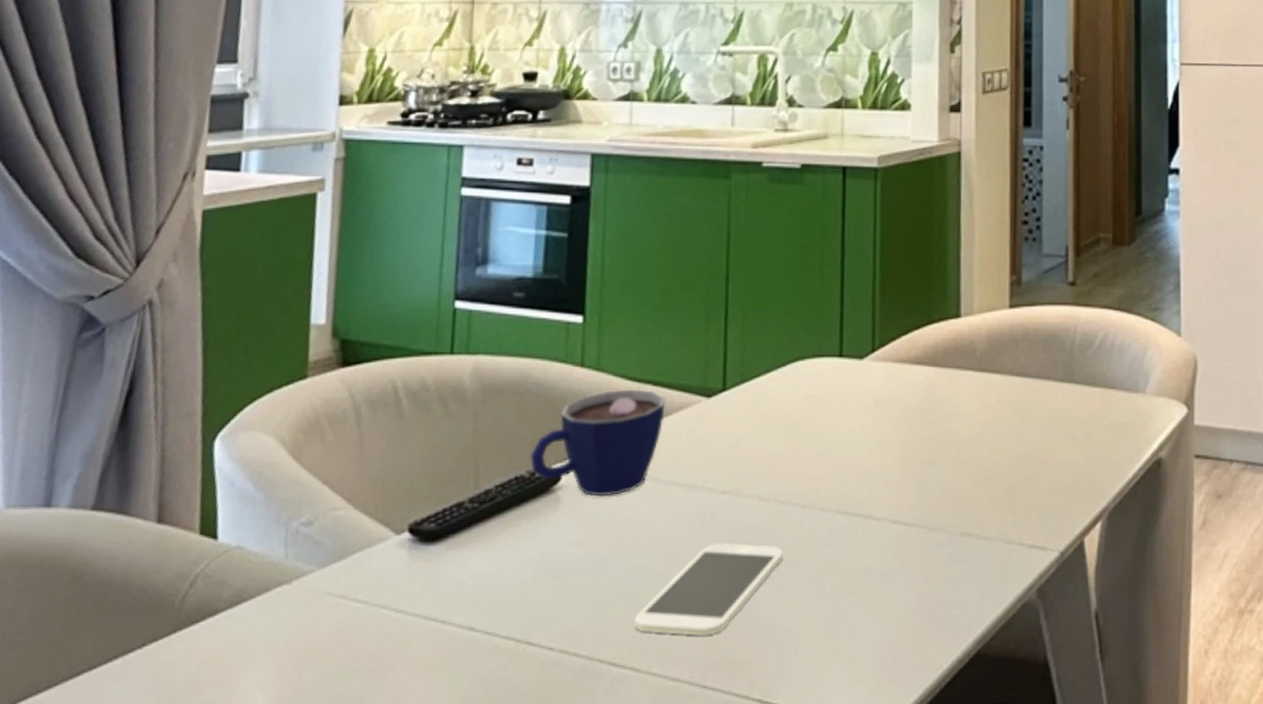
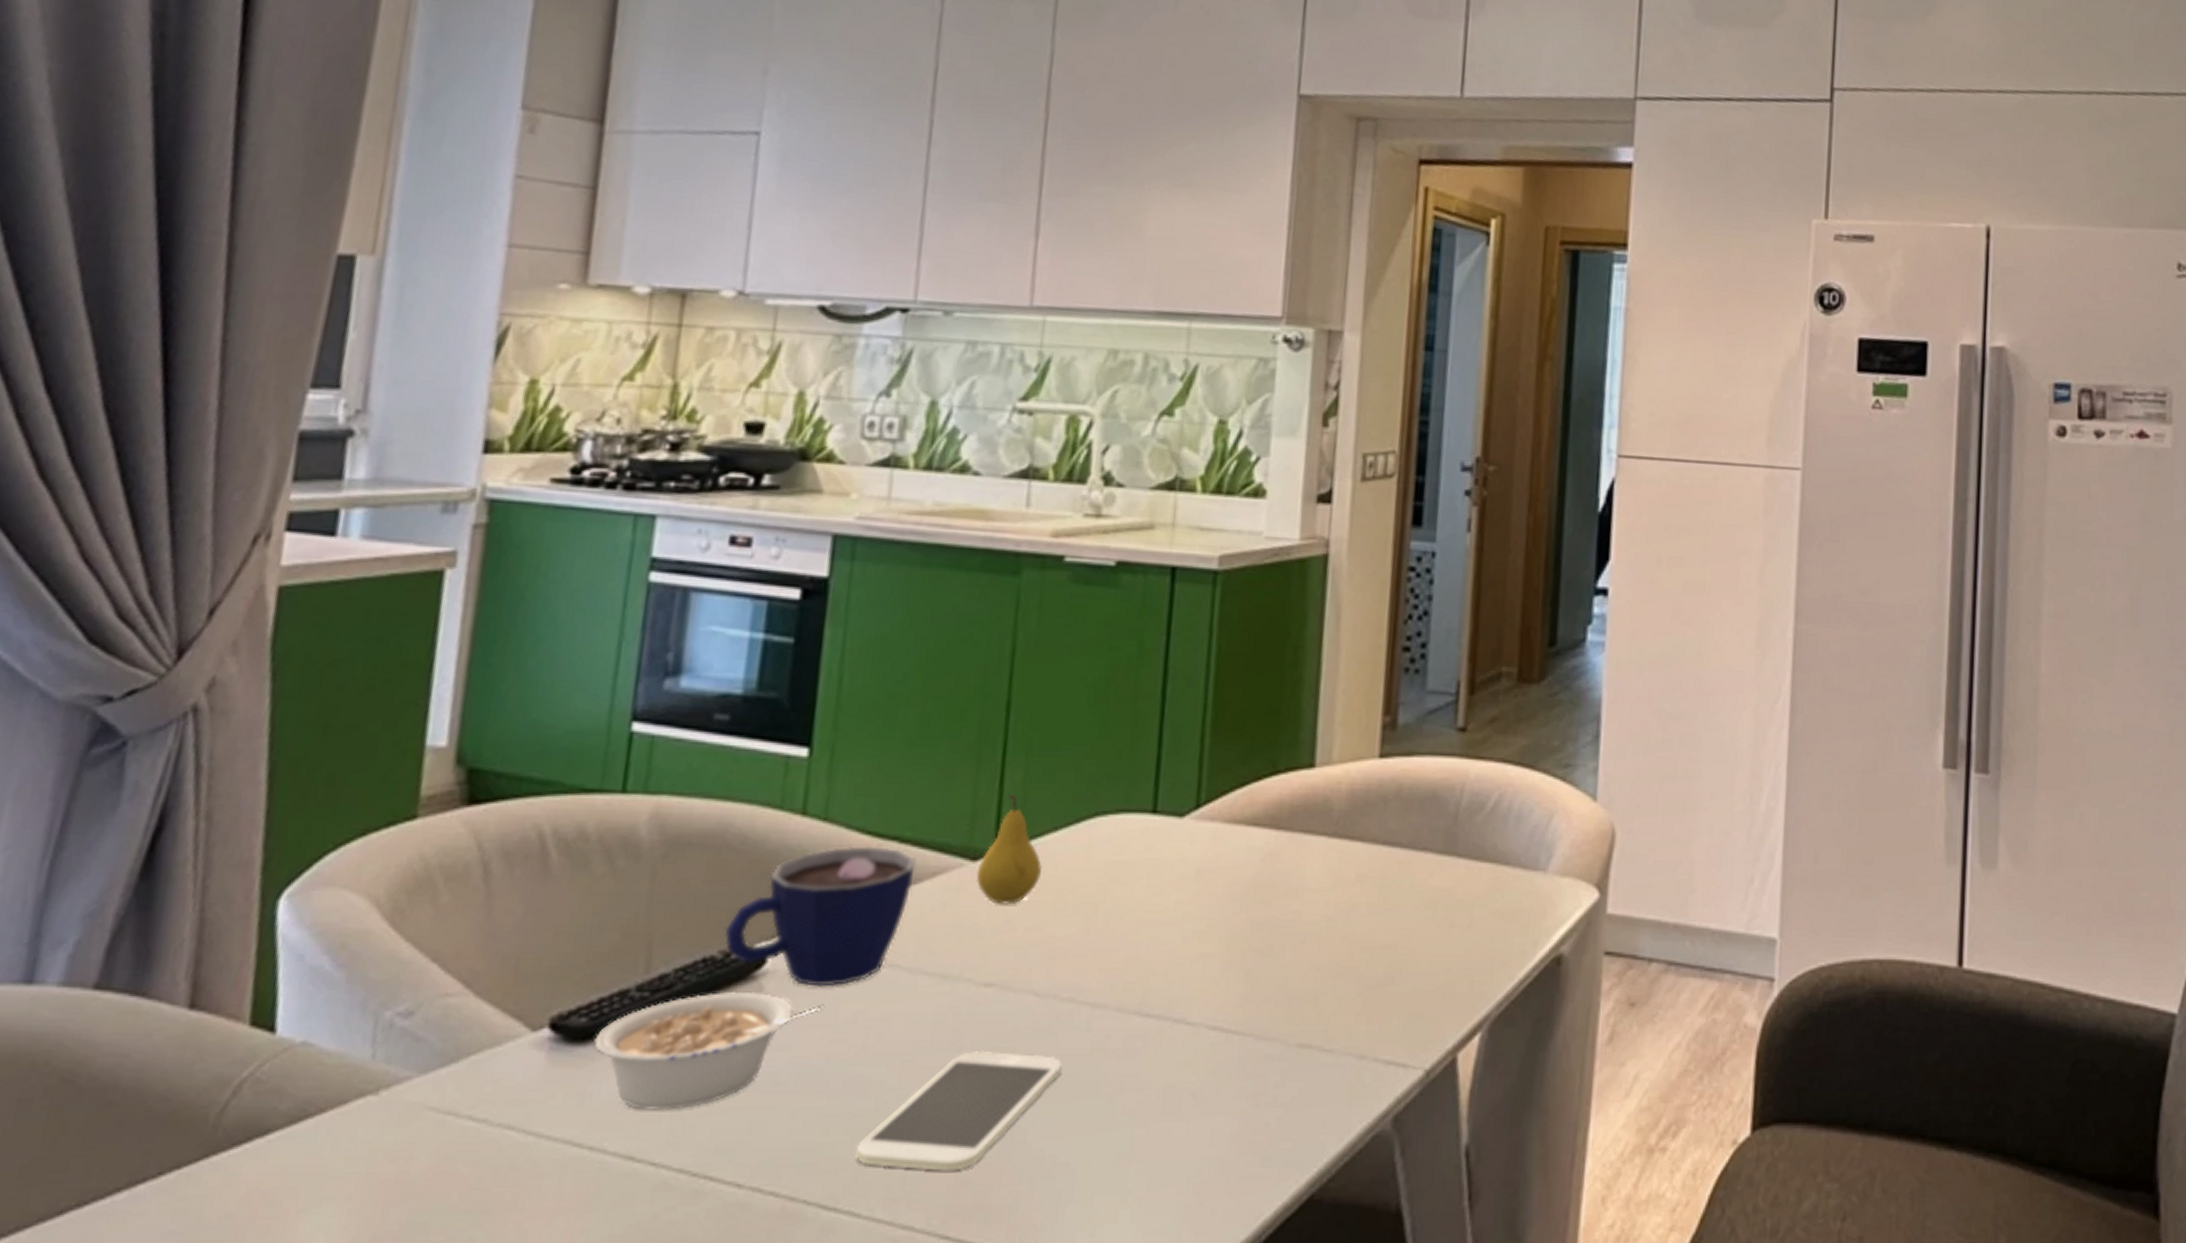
legume: none [441,502,606,593] -> present [594,992,826,1110]
fruit: none [711,345,759,431] -> present [976,793,1042,905]

